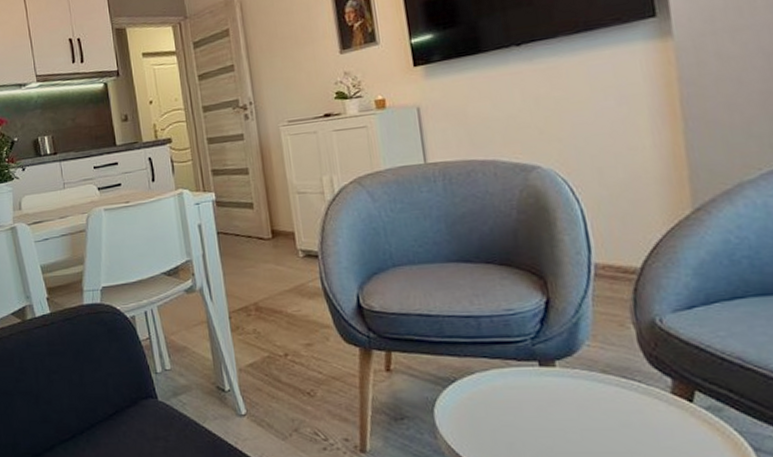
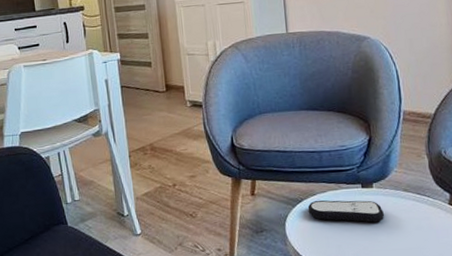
remote control: none [463,380,576,414] -> present [307,200,385,223]

